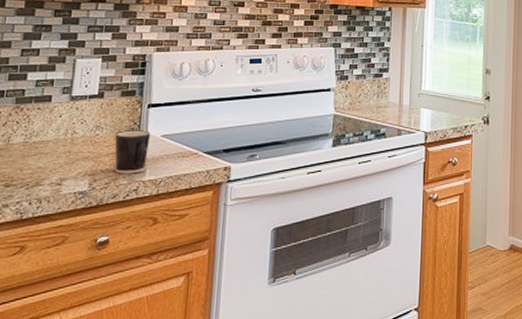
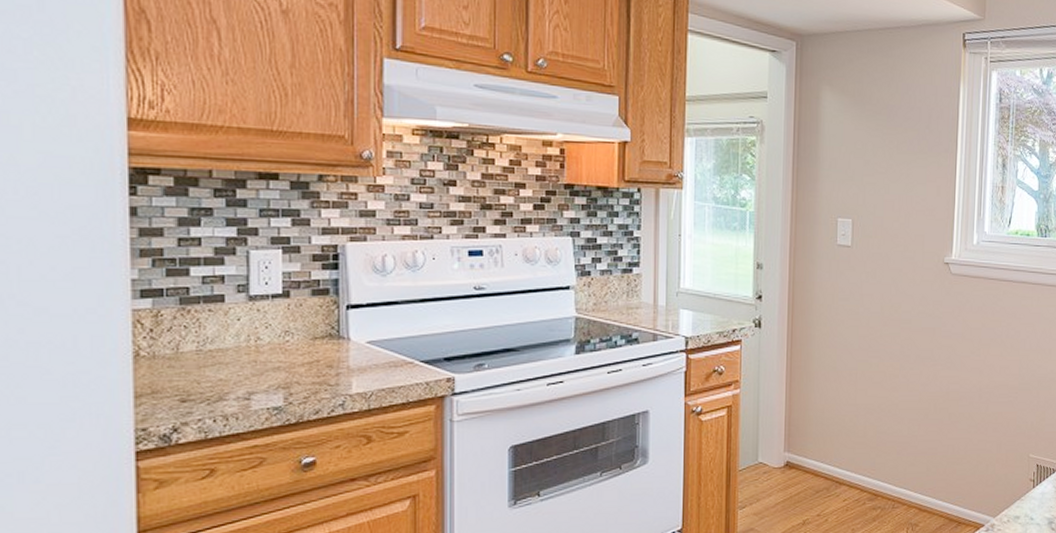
mug: present [114,130,151,174] -> none [310,336,354,387]

